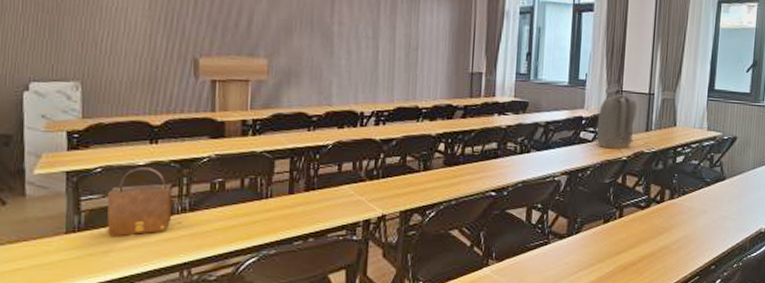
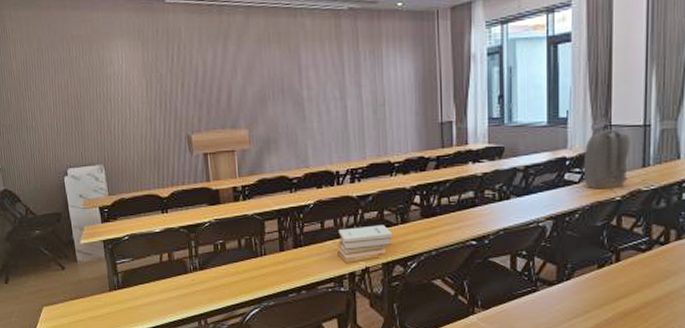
handbag: present [107,166,174,237] -> none [135,233,187,293]
books: none [353,171,414,211] -> present [338,225,393,264]

